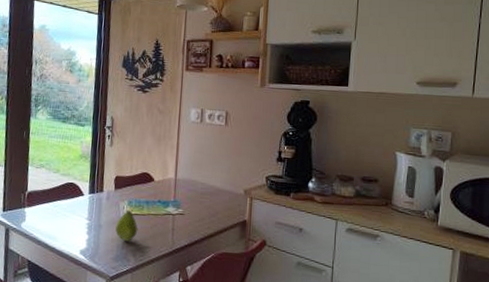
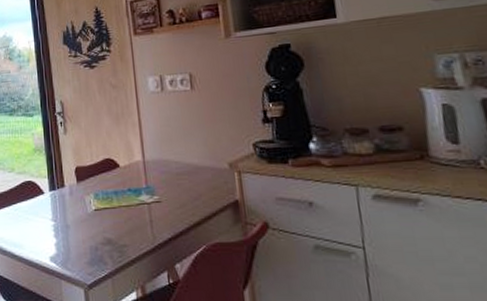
fruit: present [114,210,138,243] -> none [84,204,111,242]

